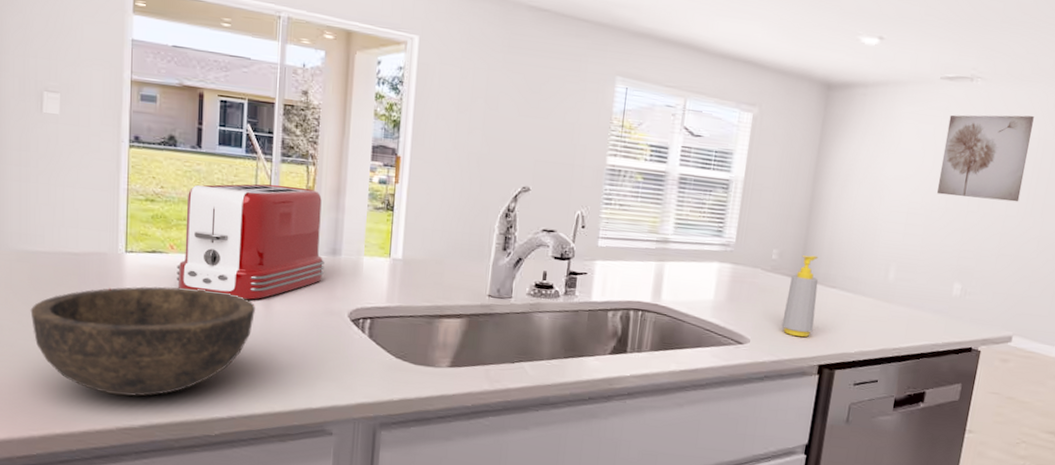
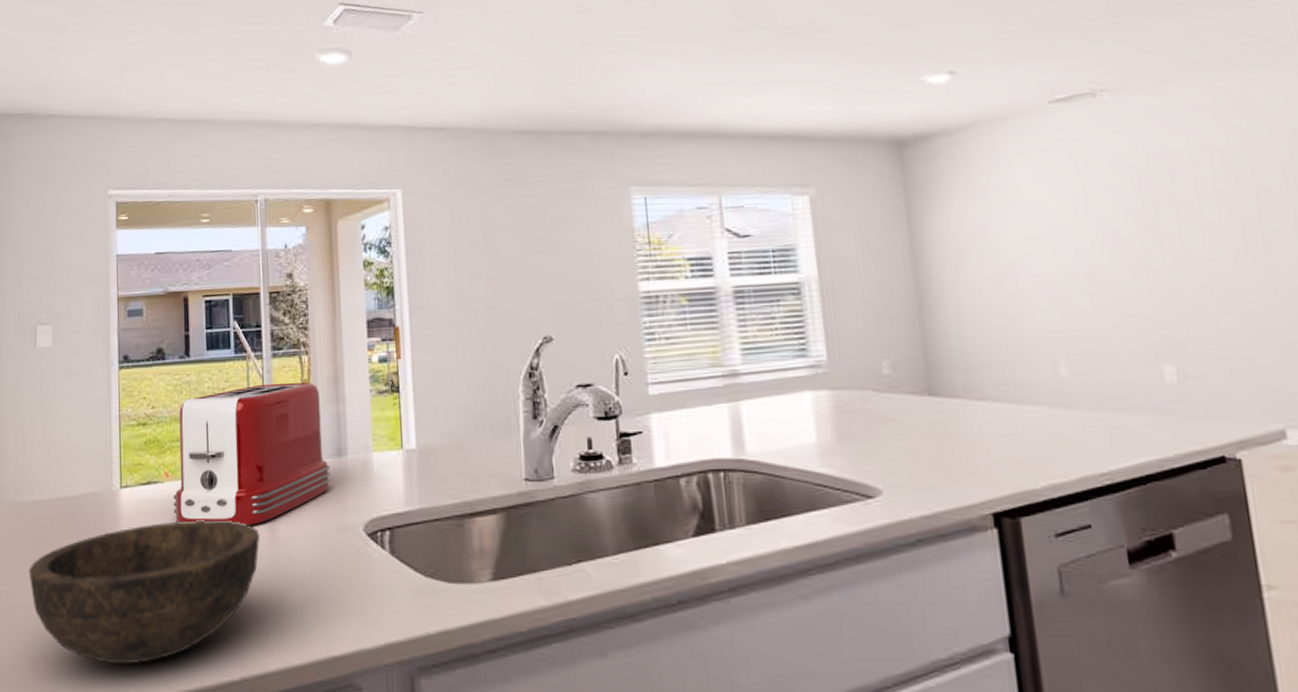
soap bottle: present [781,255,819,338] -> none [917,360,970,477]
wall art: present [937,114,1034,202] -> none [1078,121,1222,249]

